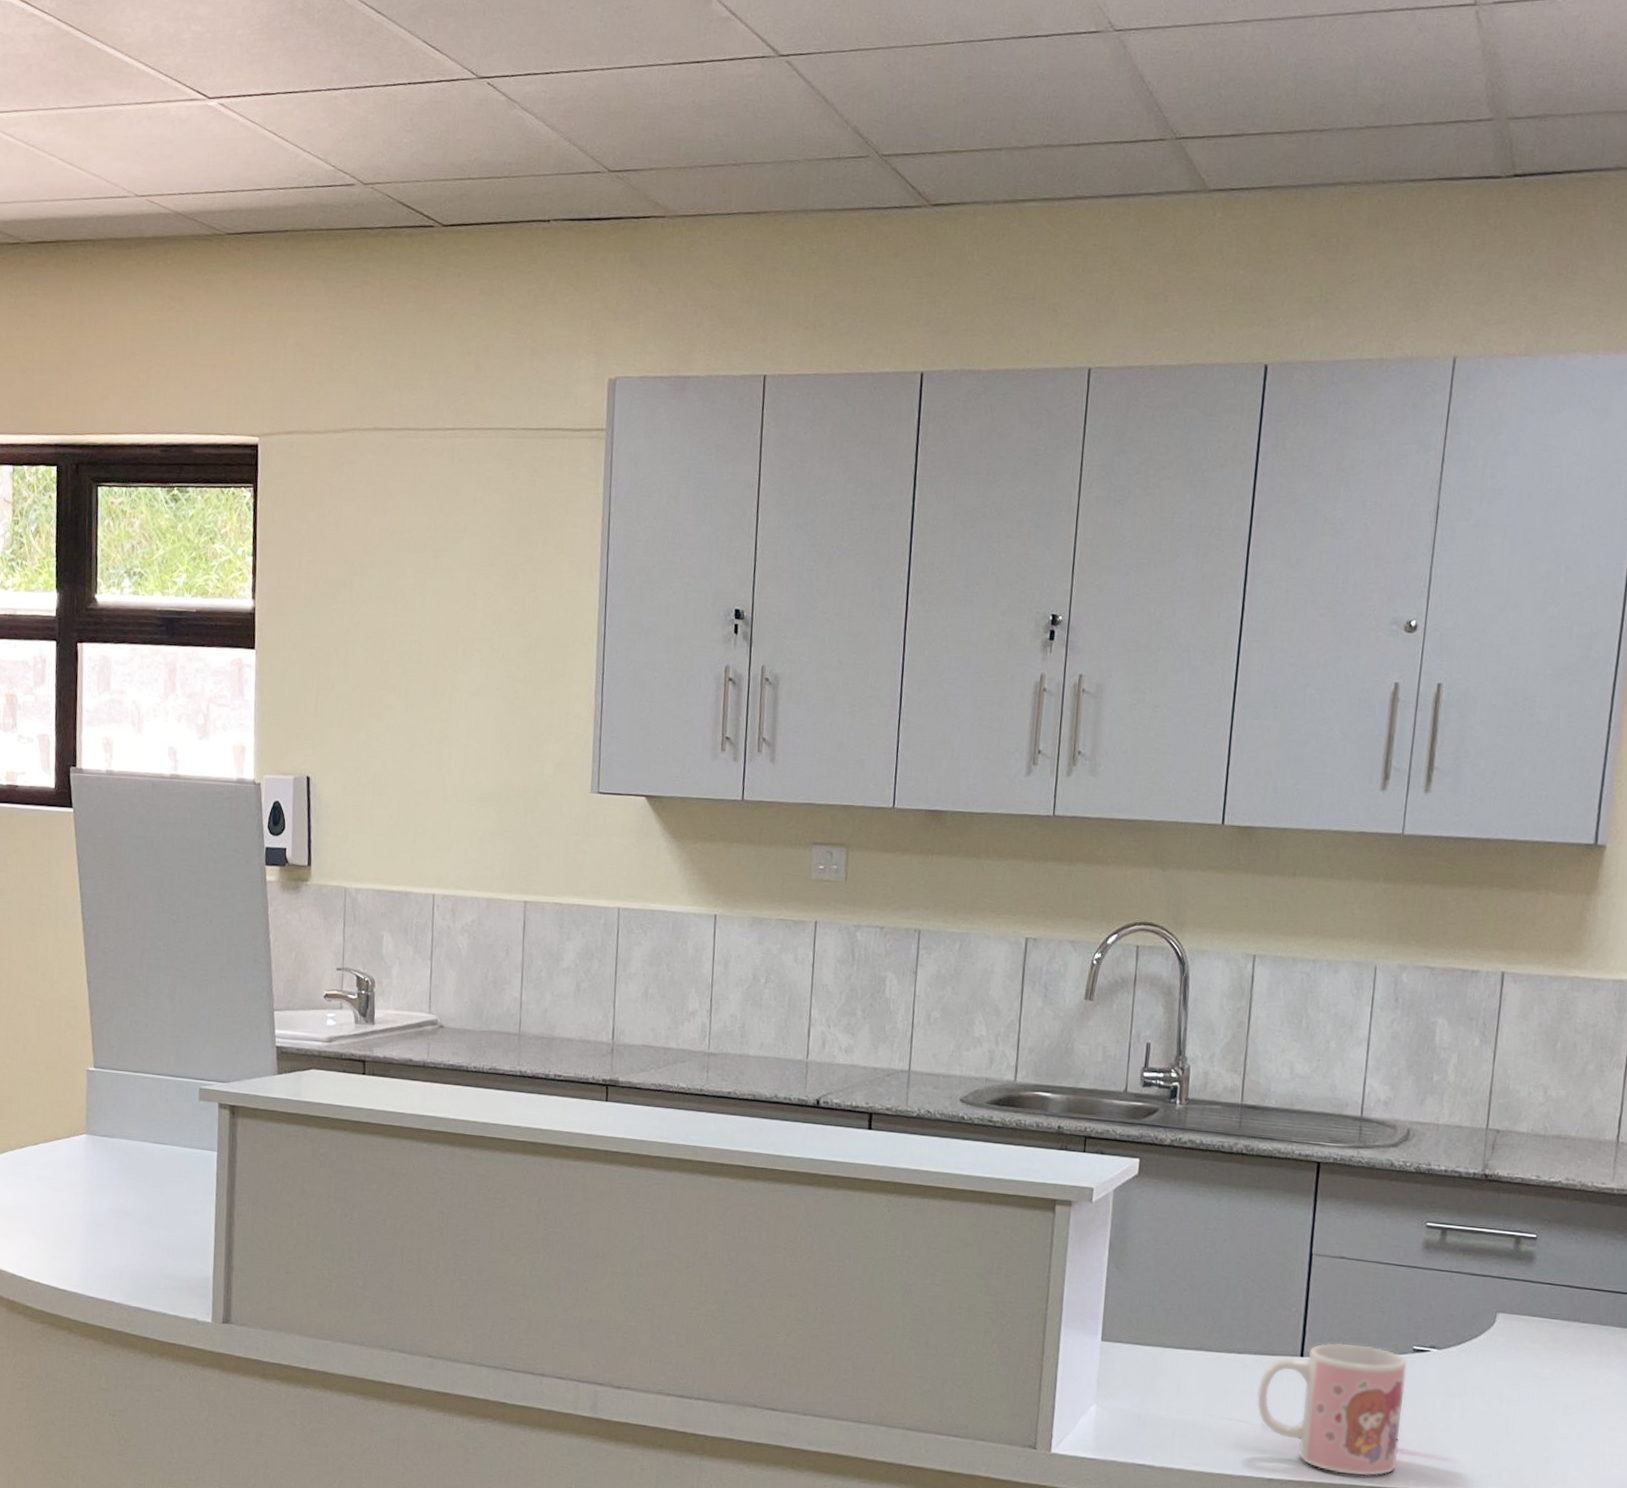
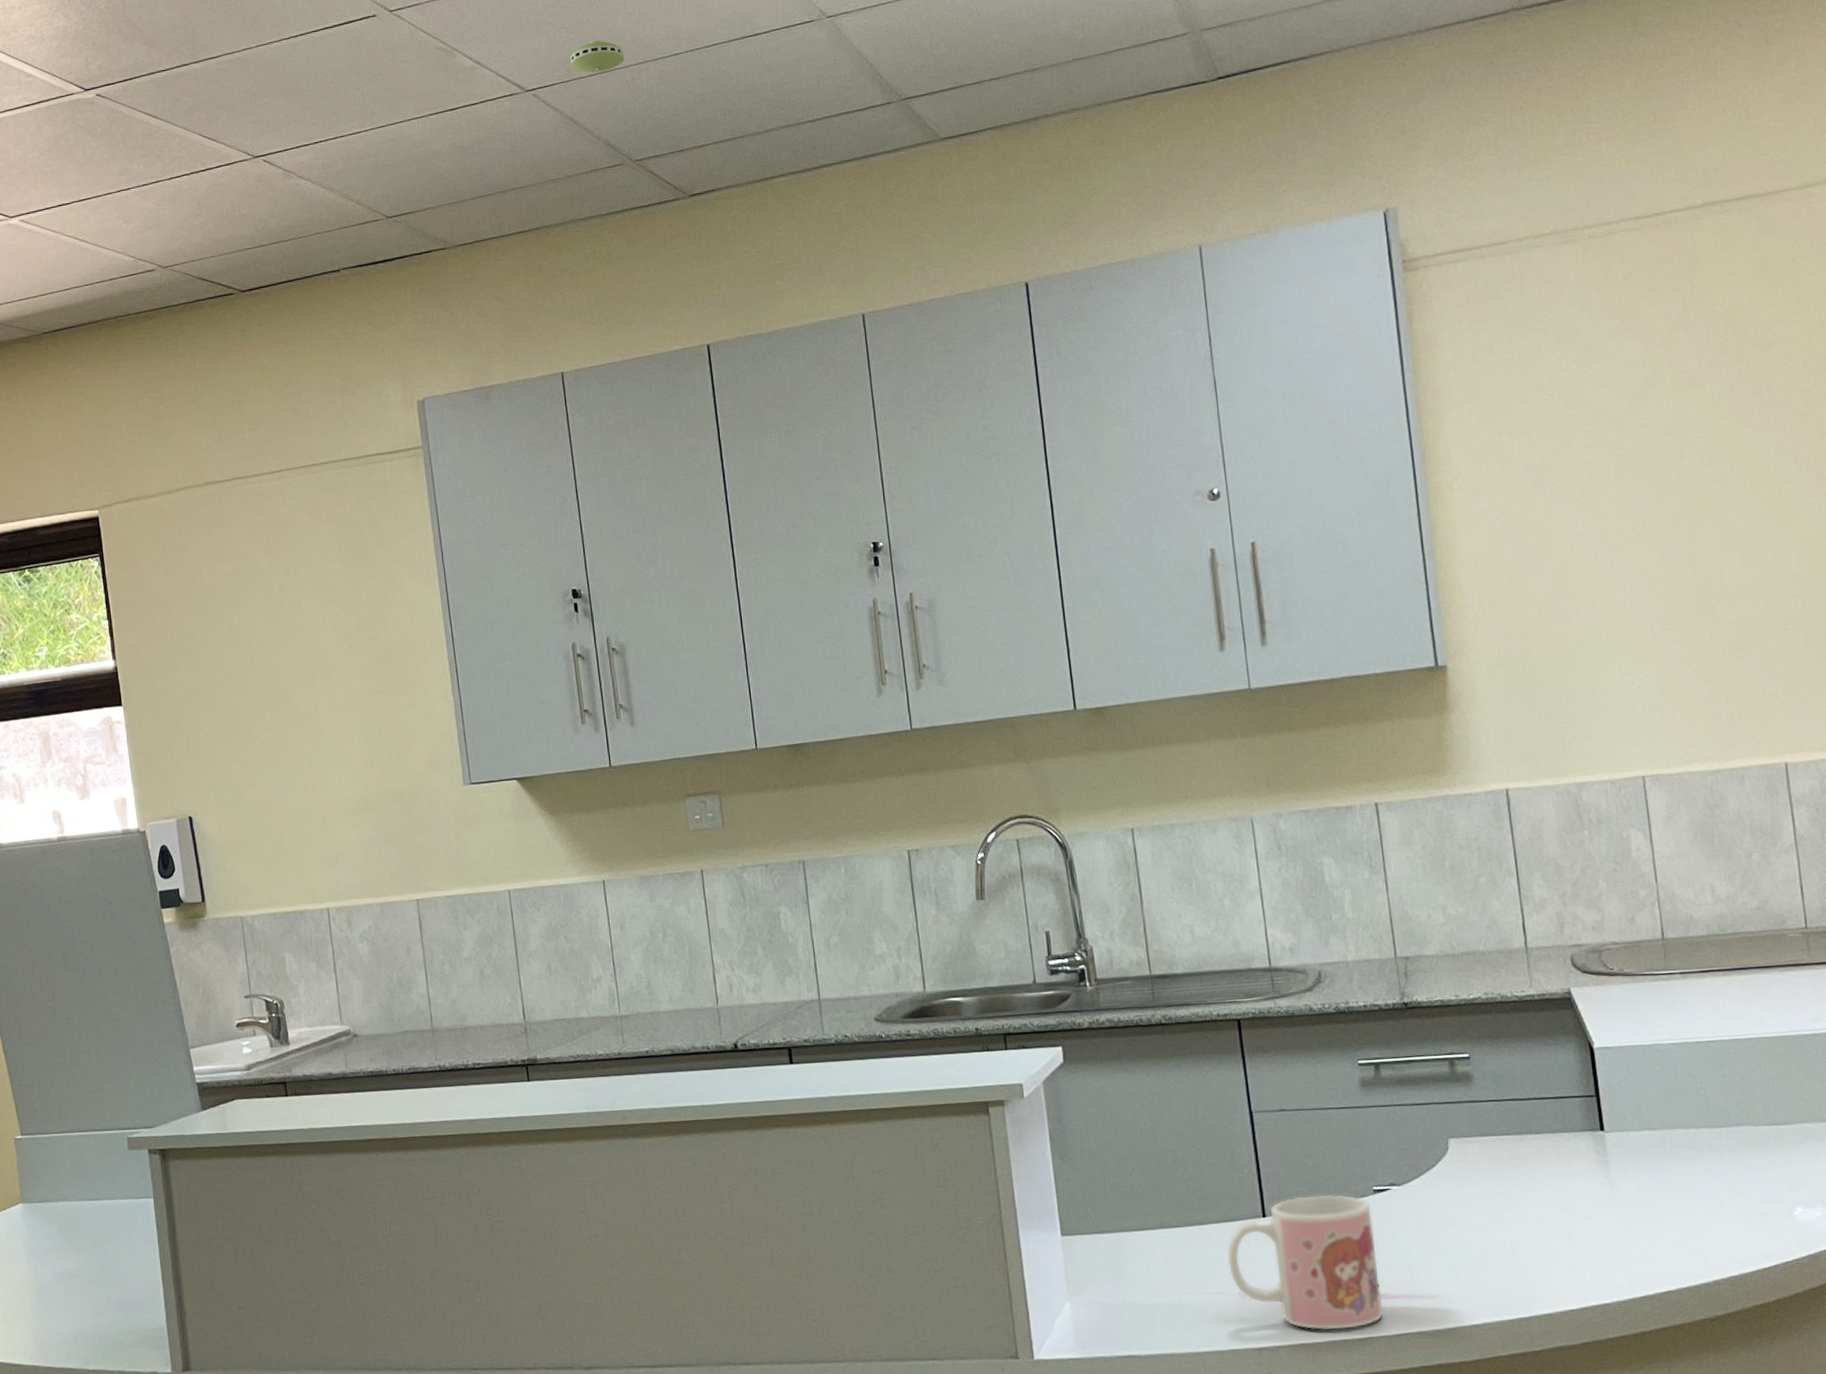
smoke detector: none [833,11,892,49] -> present [570,40,625,73]

